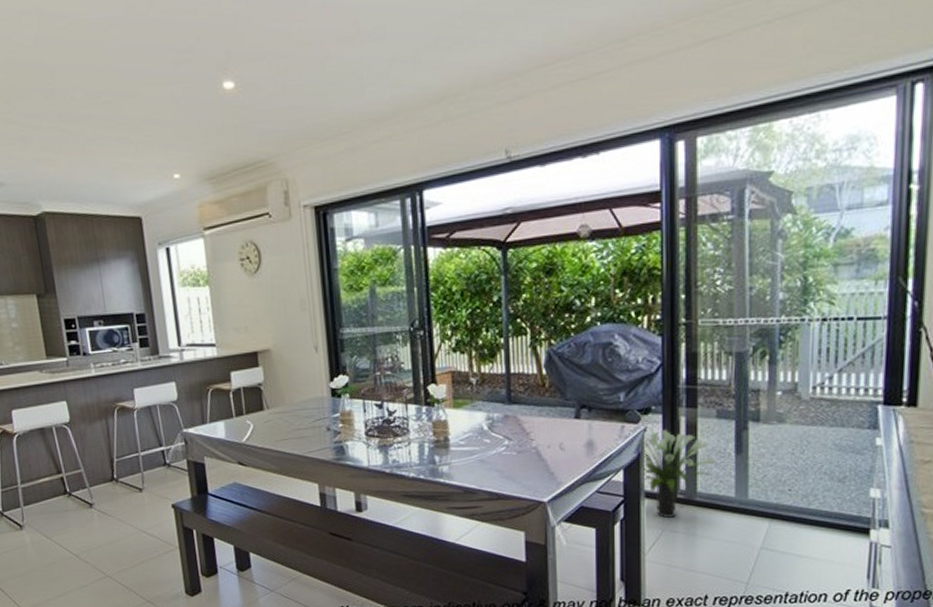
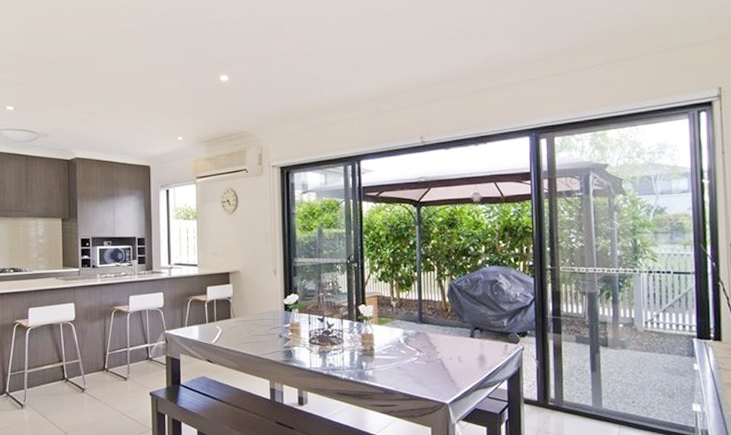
potted plant: present [643,429,715,518] -> none [521,349,576,421]

